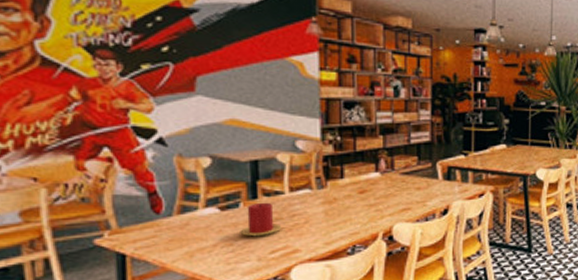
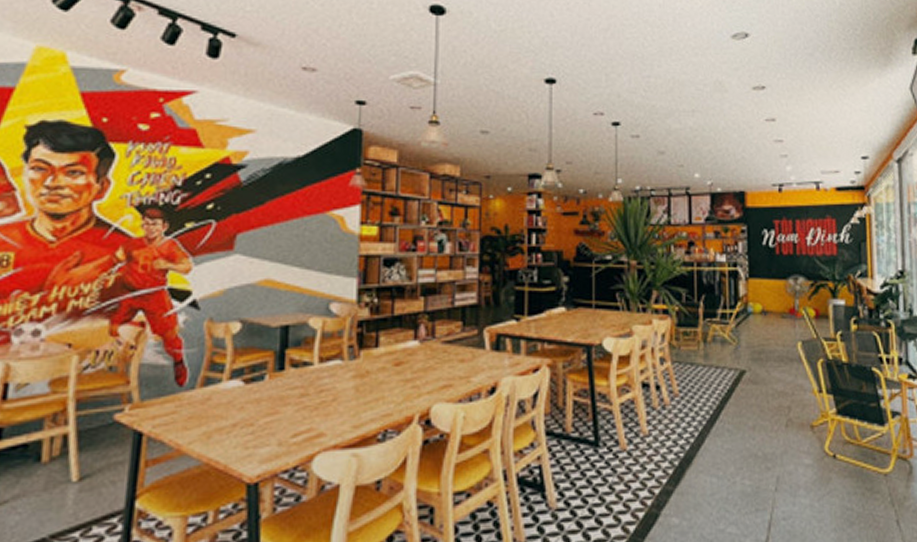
candle: present [240,202,281,237] -> none [262,374,306,416]

